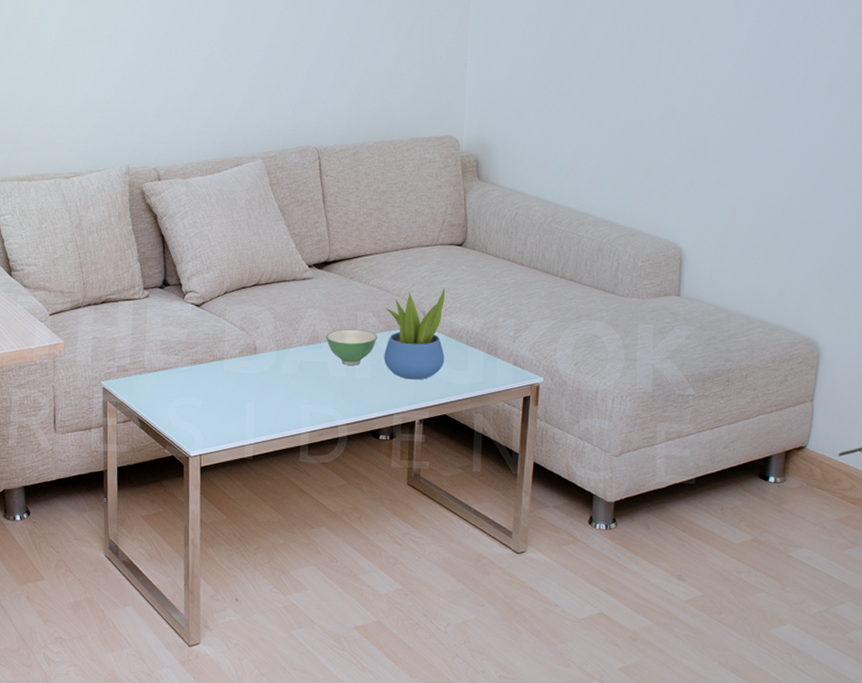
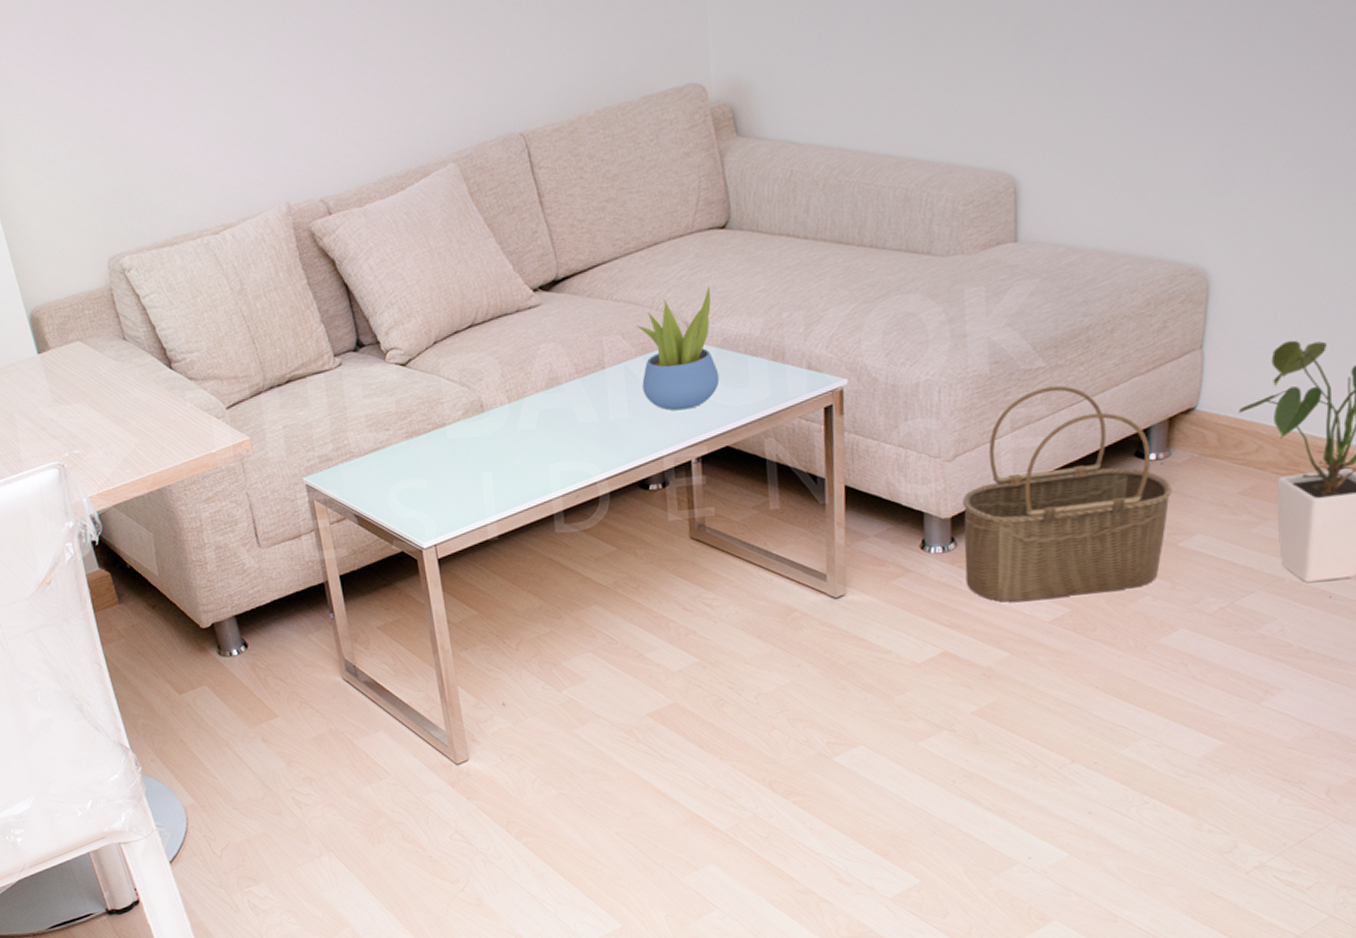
bowl: present [325,329,378,365] -> none [566,358,632,406]
wicker basket: none [622,410,785,584] -> present [963,385,1172,602]

